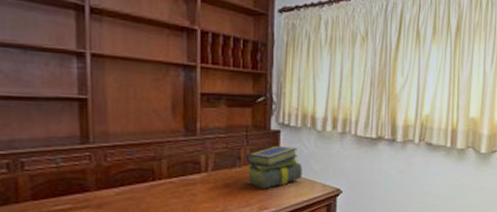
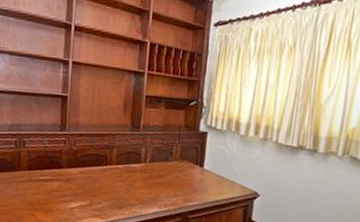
stack of books: present [245,145,302,189] -> none [176,145,225,184]

